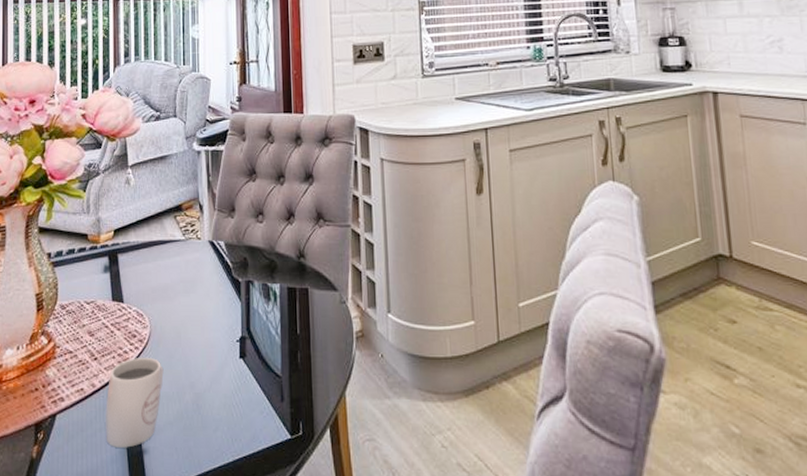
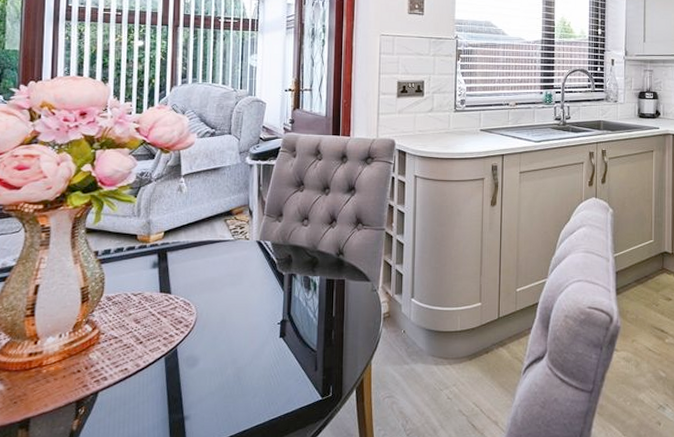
mug: present [105,357,164,448] -> none [148,339,208,416]

